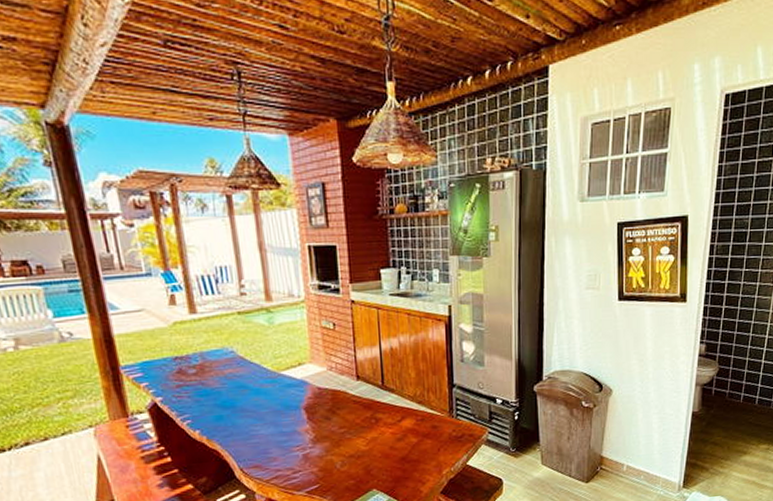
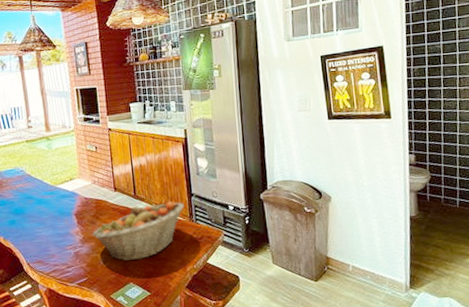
fruit basket: none [326,393,444,464] -> present [92,201,185,261]

